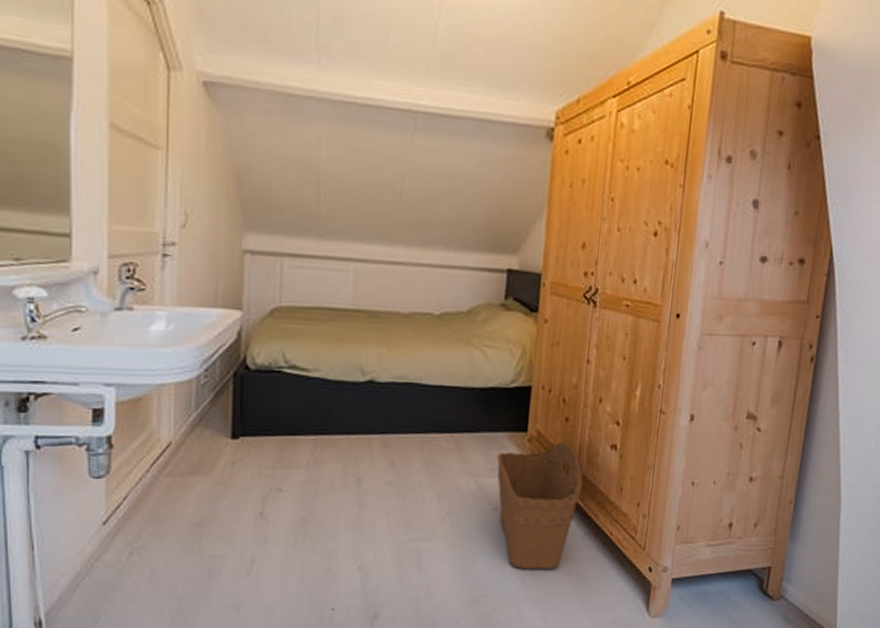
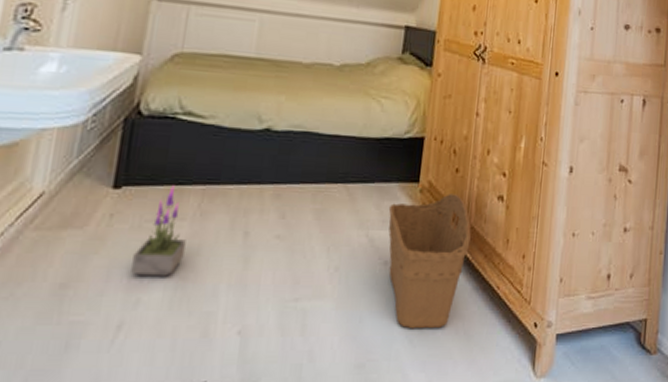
potted plant: none [257,436,303,518] -> present [131,185,186,277]

